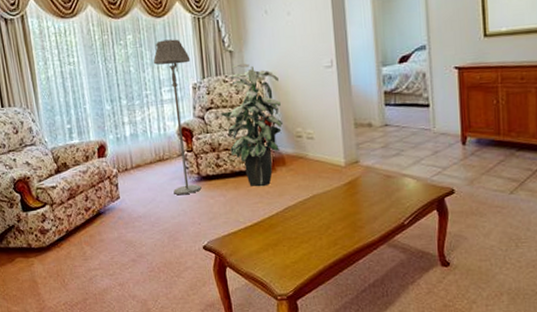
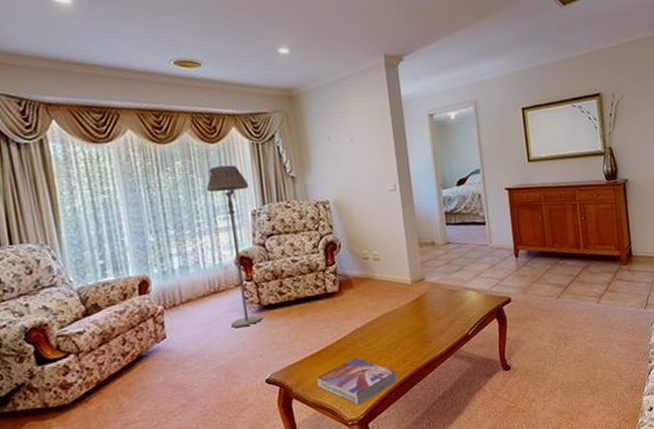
indoor plant: present [220,63,282,187] -> none [283,188,348,312]
textbook: none [249,235,327,282] -> present [317,358,398,405]

